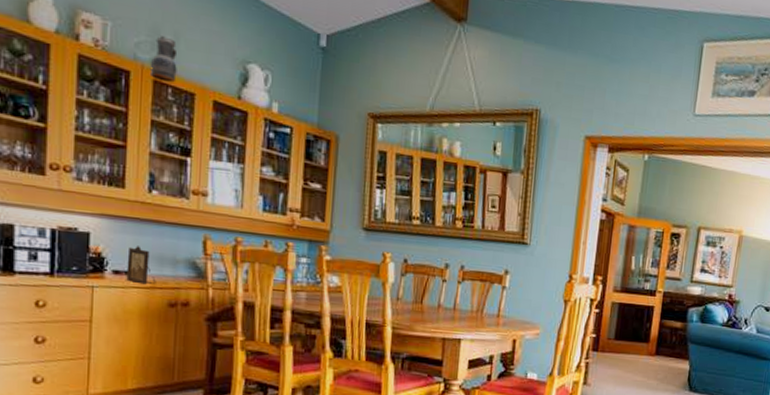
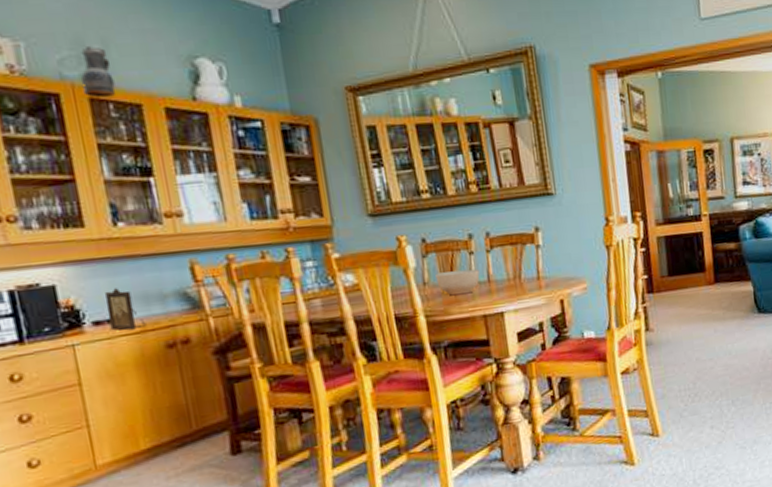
bowl: none [408,292,448,316] -> present [435,268,480,296]

